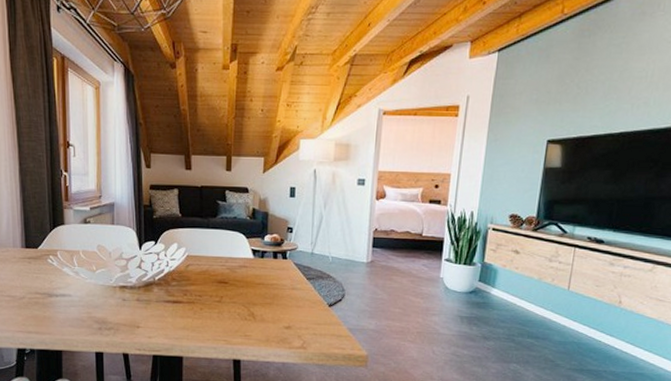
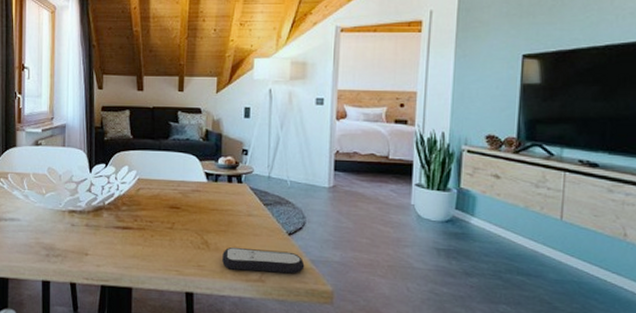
remote control: none [267,317,343,341] -> present [222,246,305,274]

